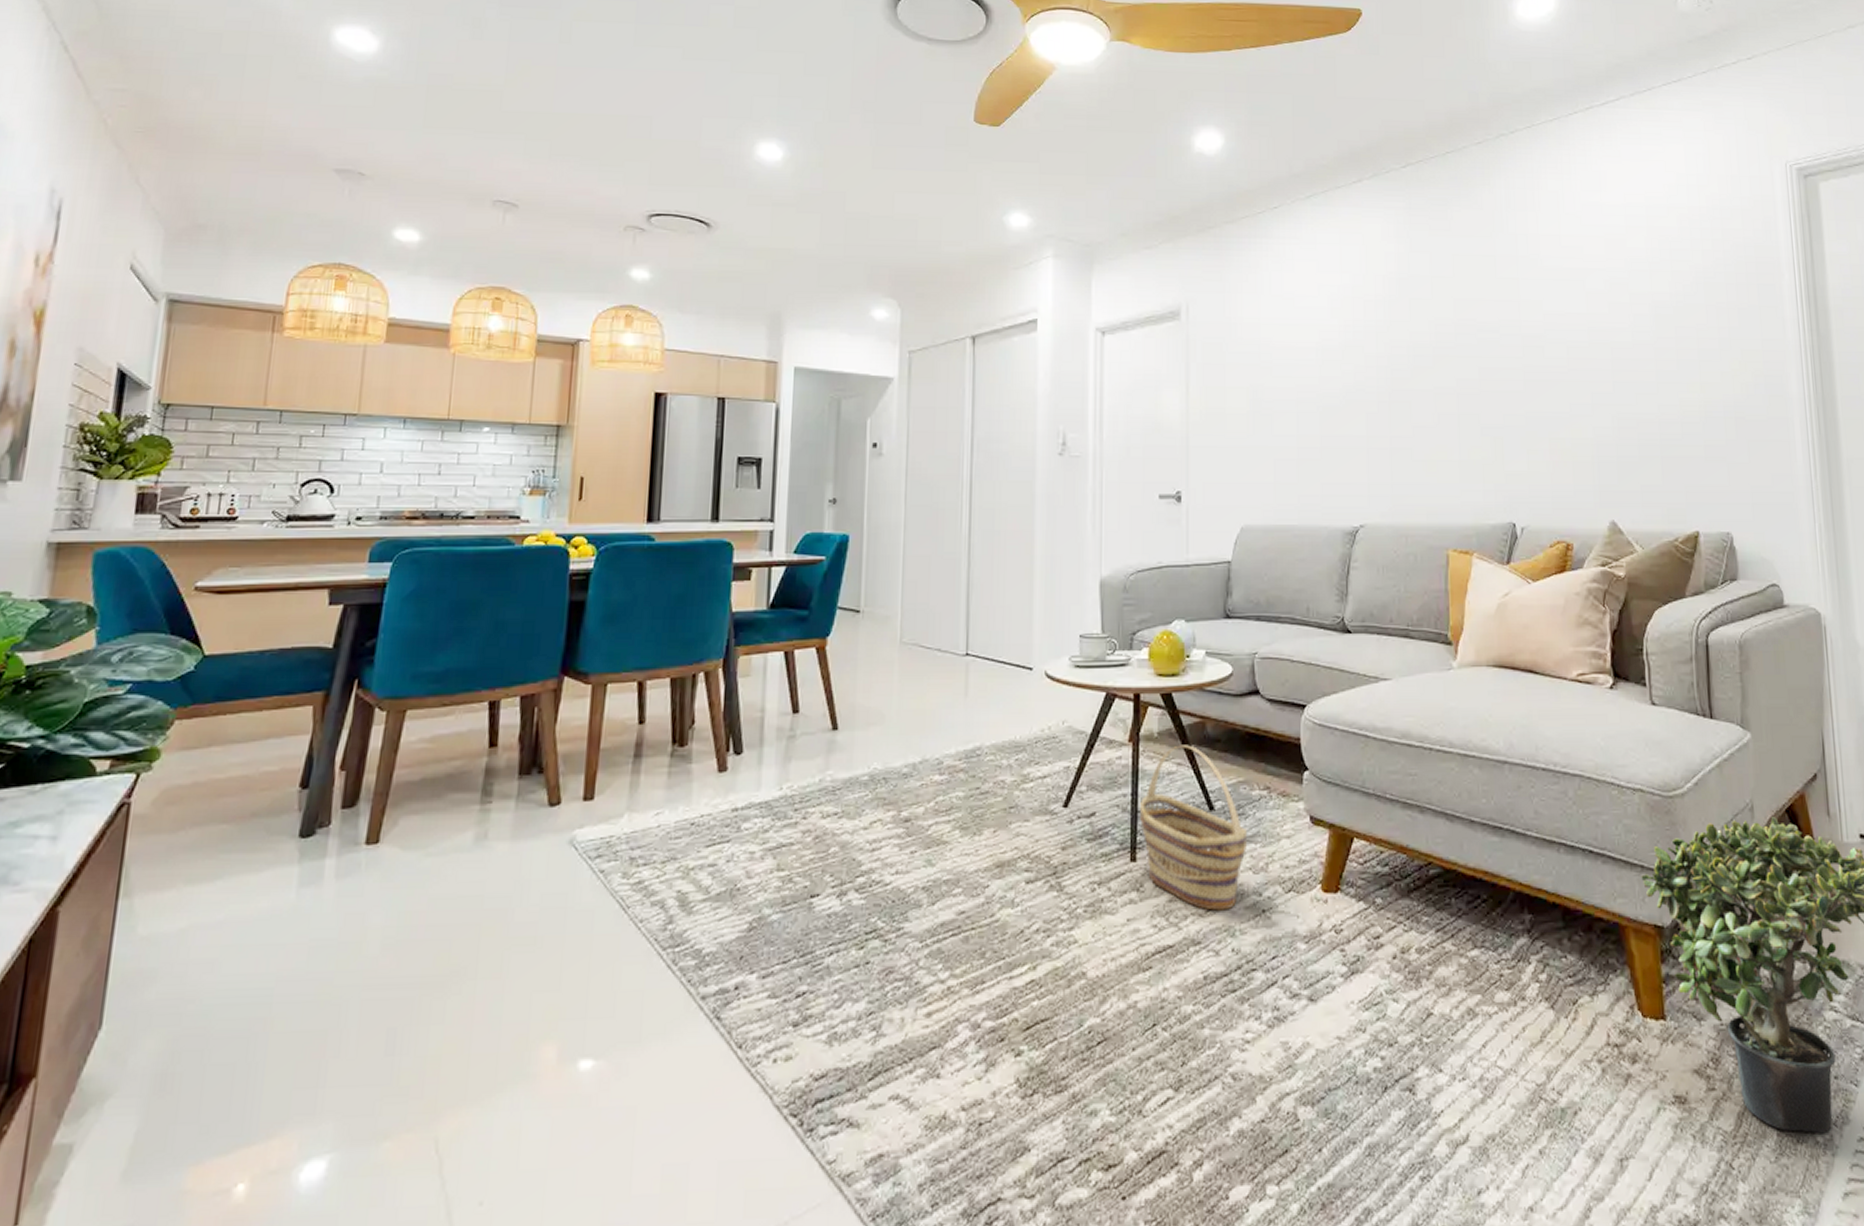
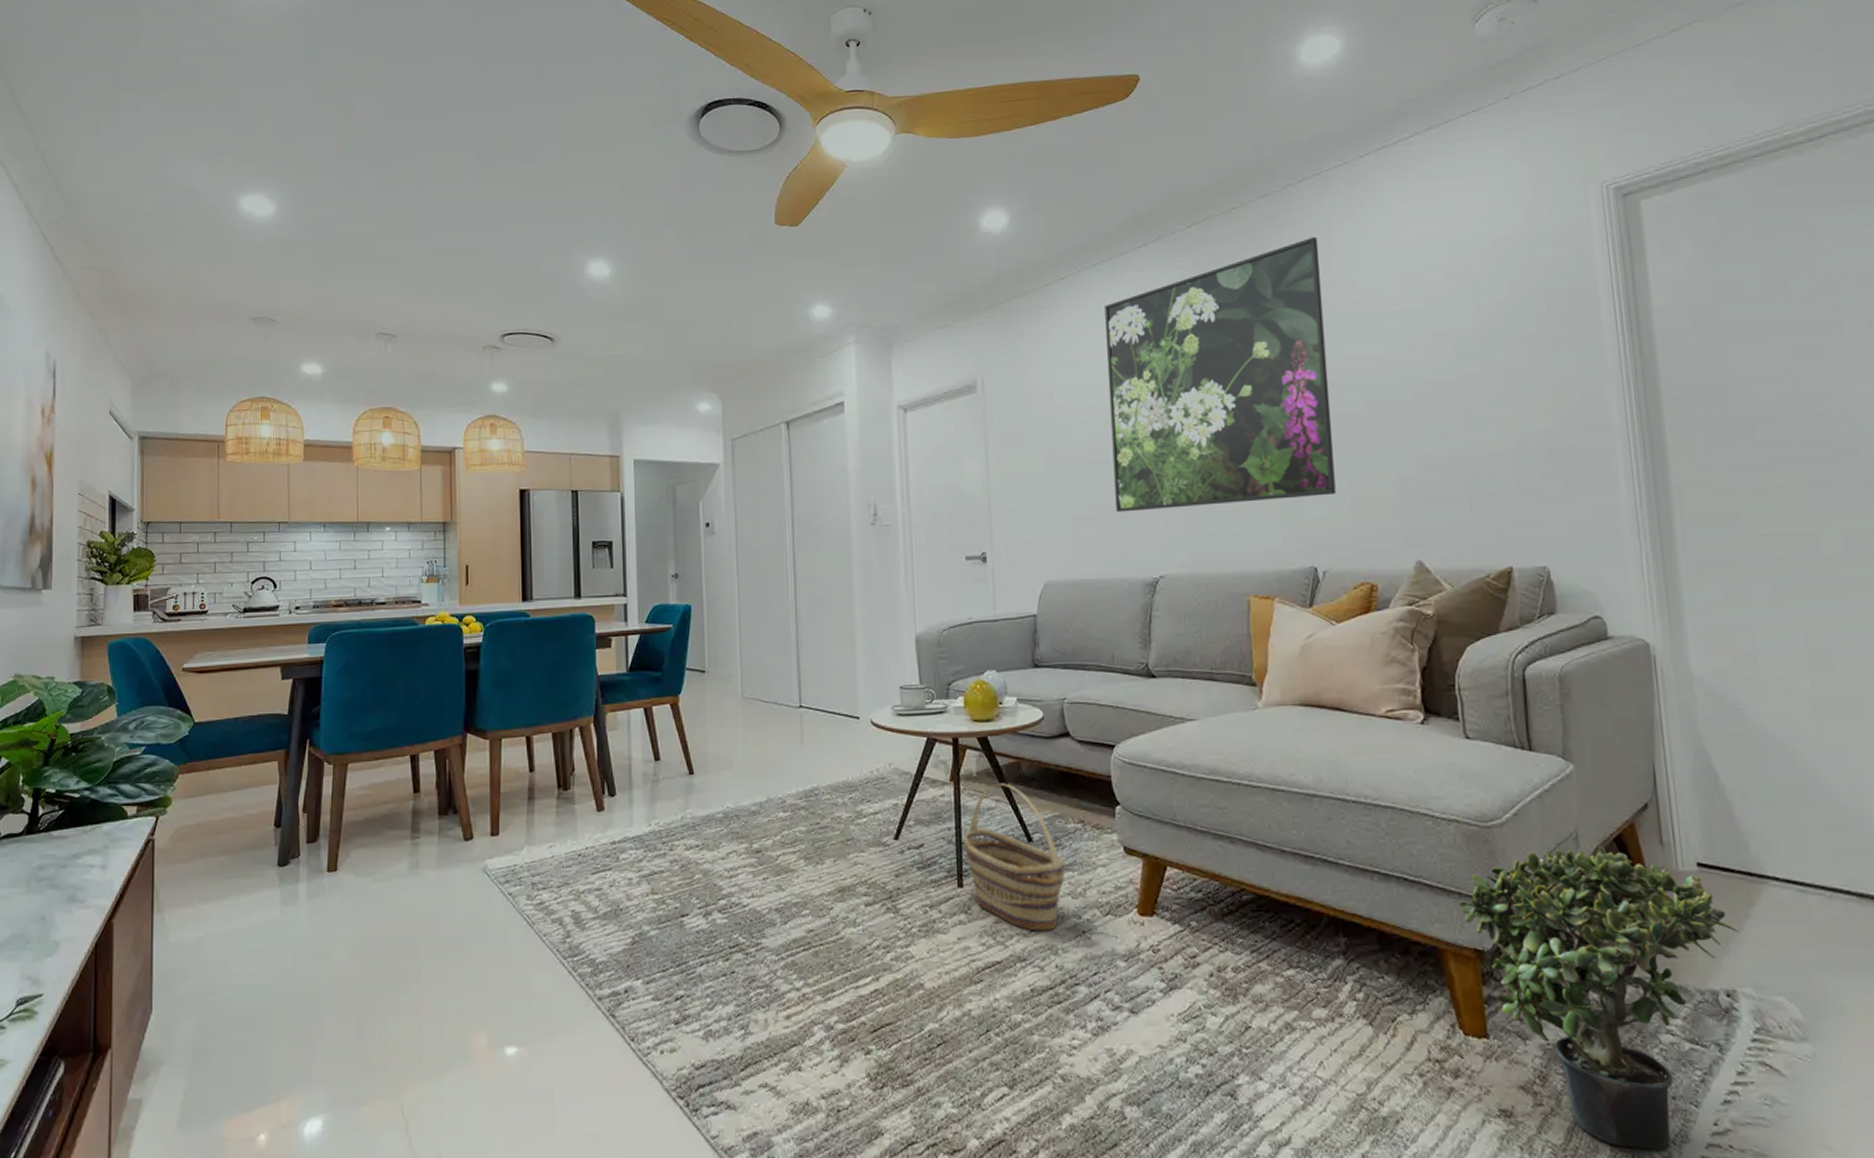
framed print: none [1316,188,1536,456] -> present [1104,236,1336,512]

